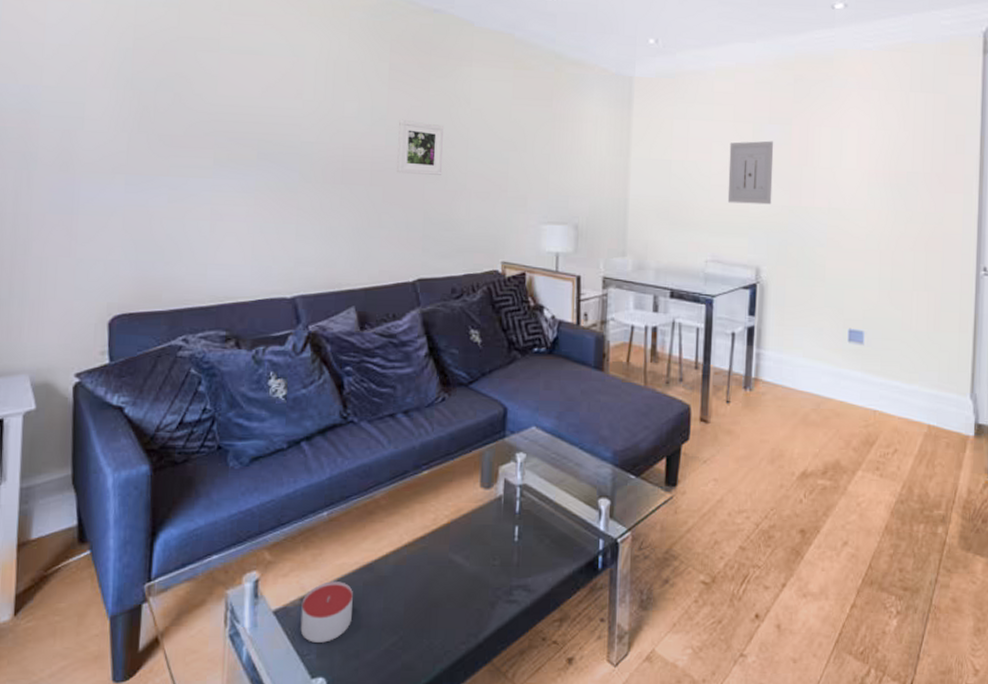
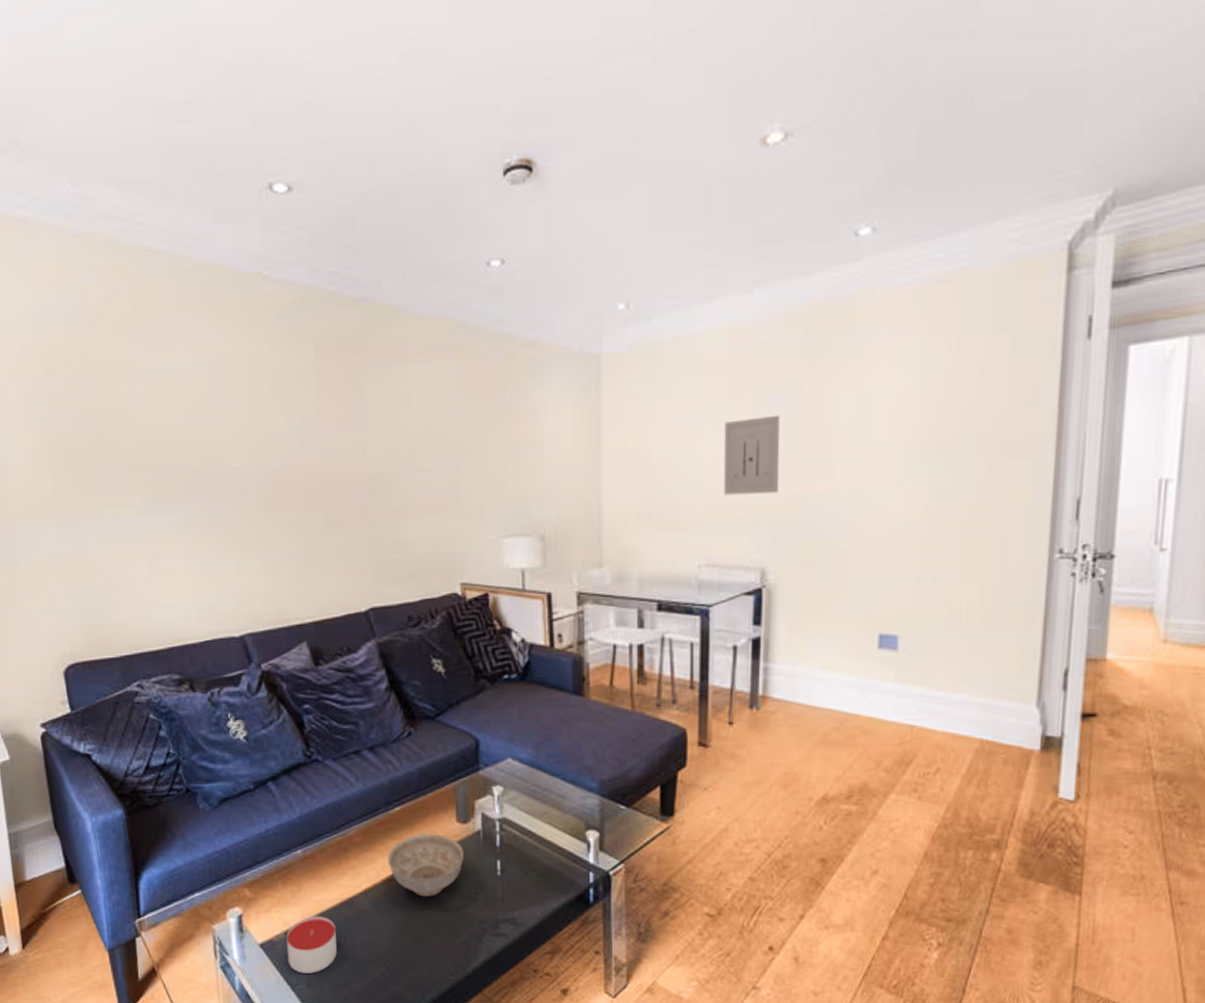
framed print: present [397,119,443,175] -> none [333,431,386,493]
decorative bowl: none [411,497,485,562] -> present [387,833,464,897]

